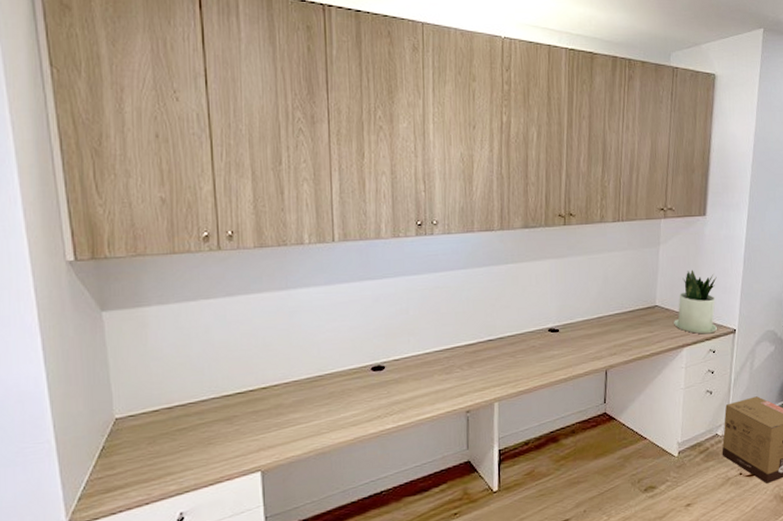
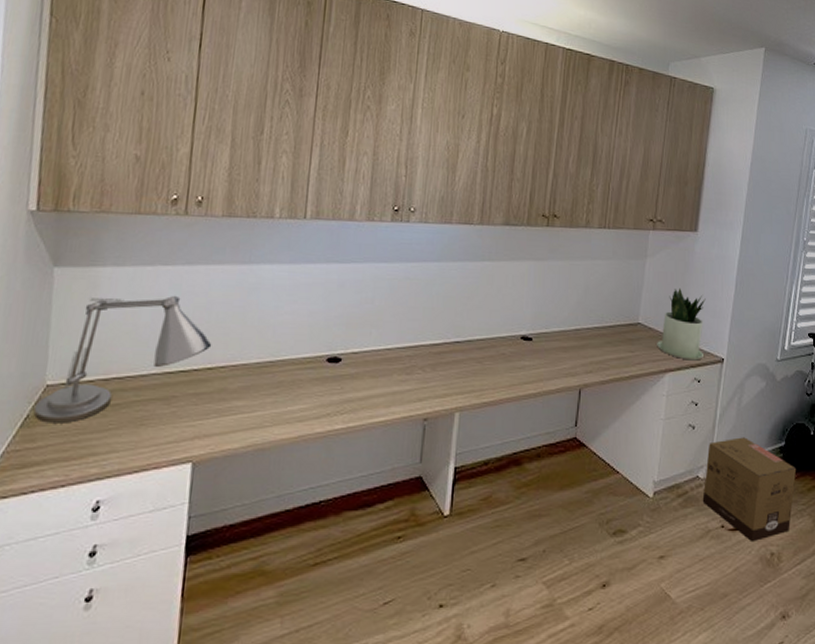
desk lamp: none [107,325,263,452] -> present [33,295,212,423]

